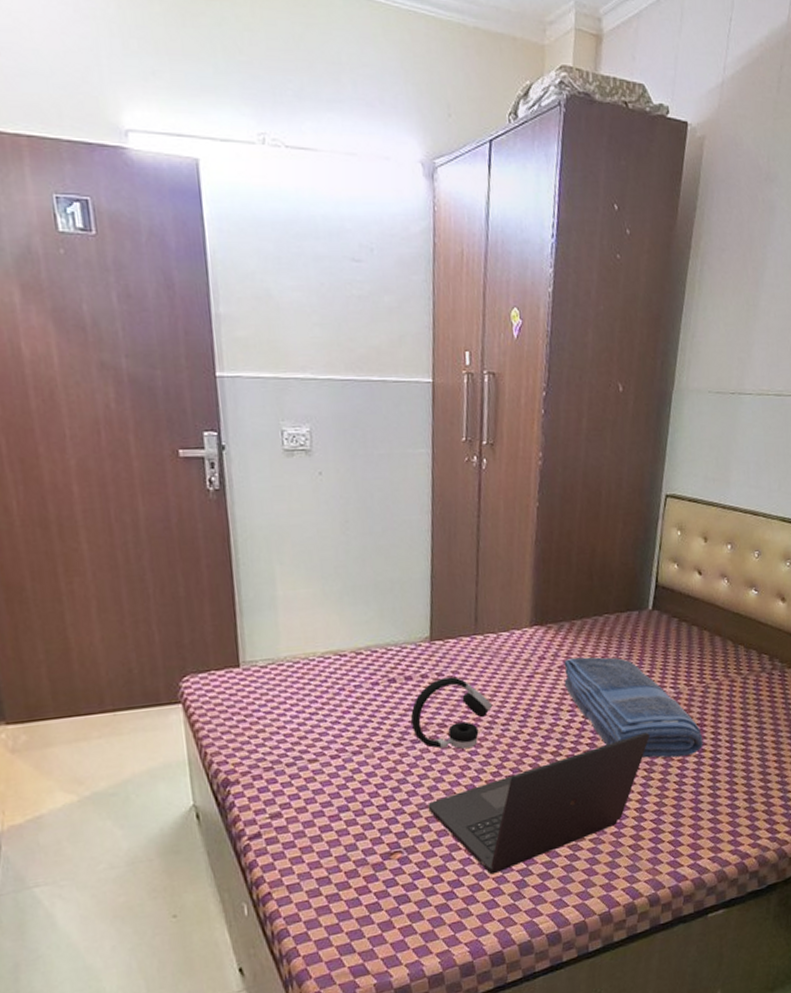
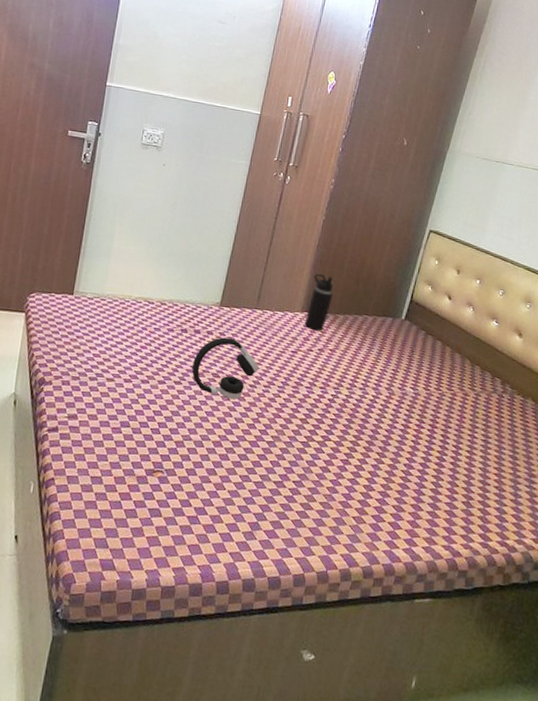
laptop: present [428,732,650,875] -> none [191,420,386,512]
water bottle: none [536,575,565,646] -> present [304,273,334,331]
towel: present [564,657,704,758] -> none [321,344,433,451]

